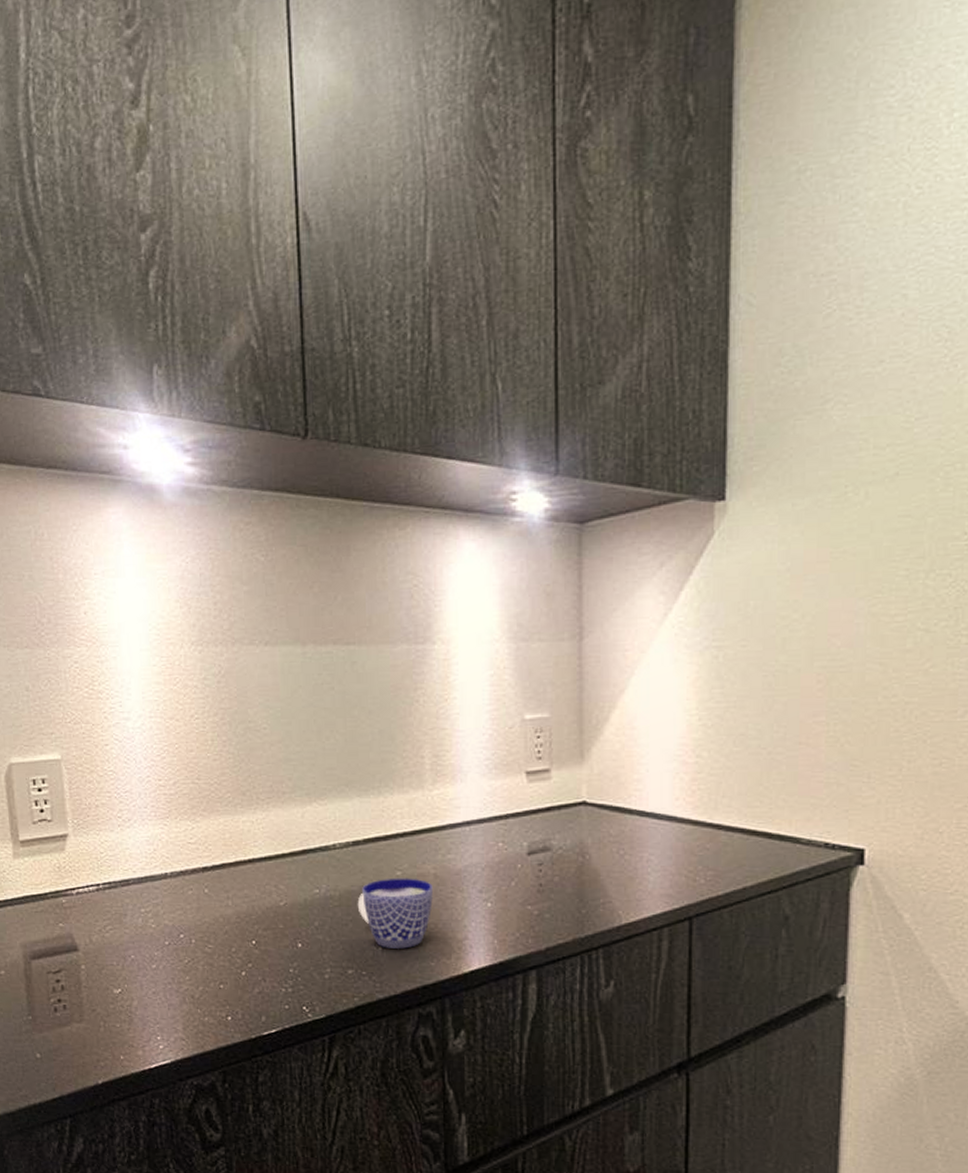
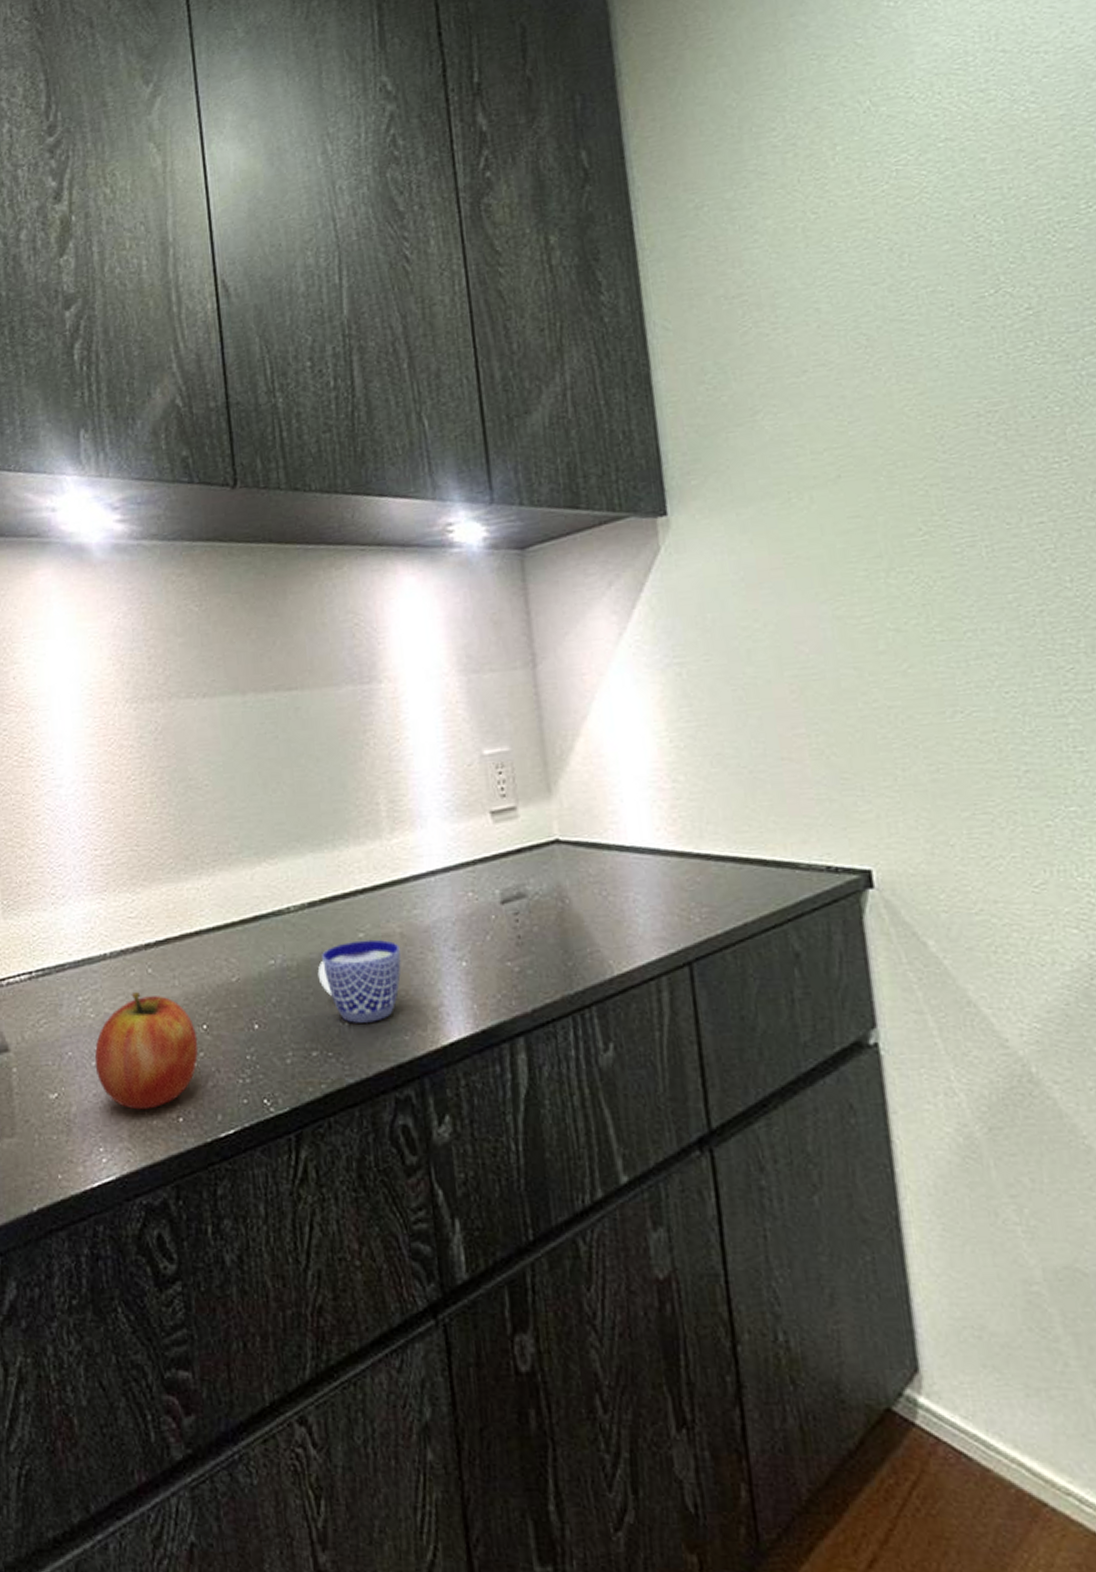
fruit: none [154,909,247,1008] -> present [94,992,199,1110]

